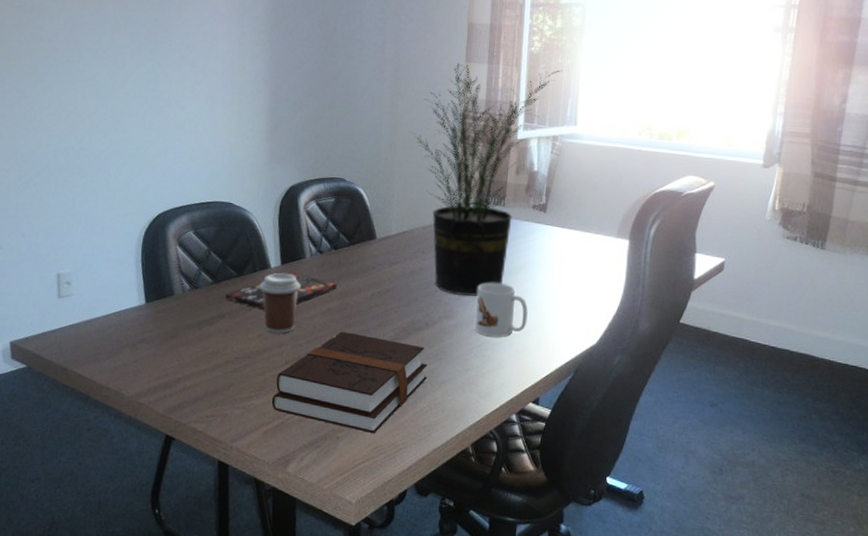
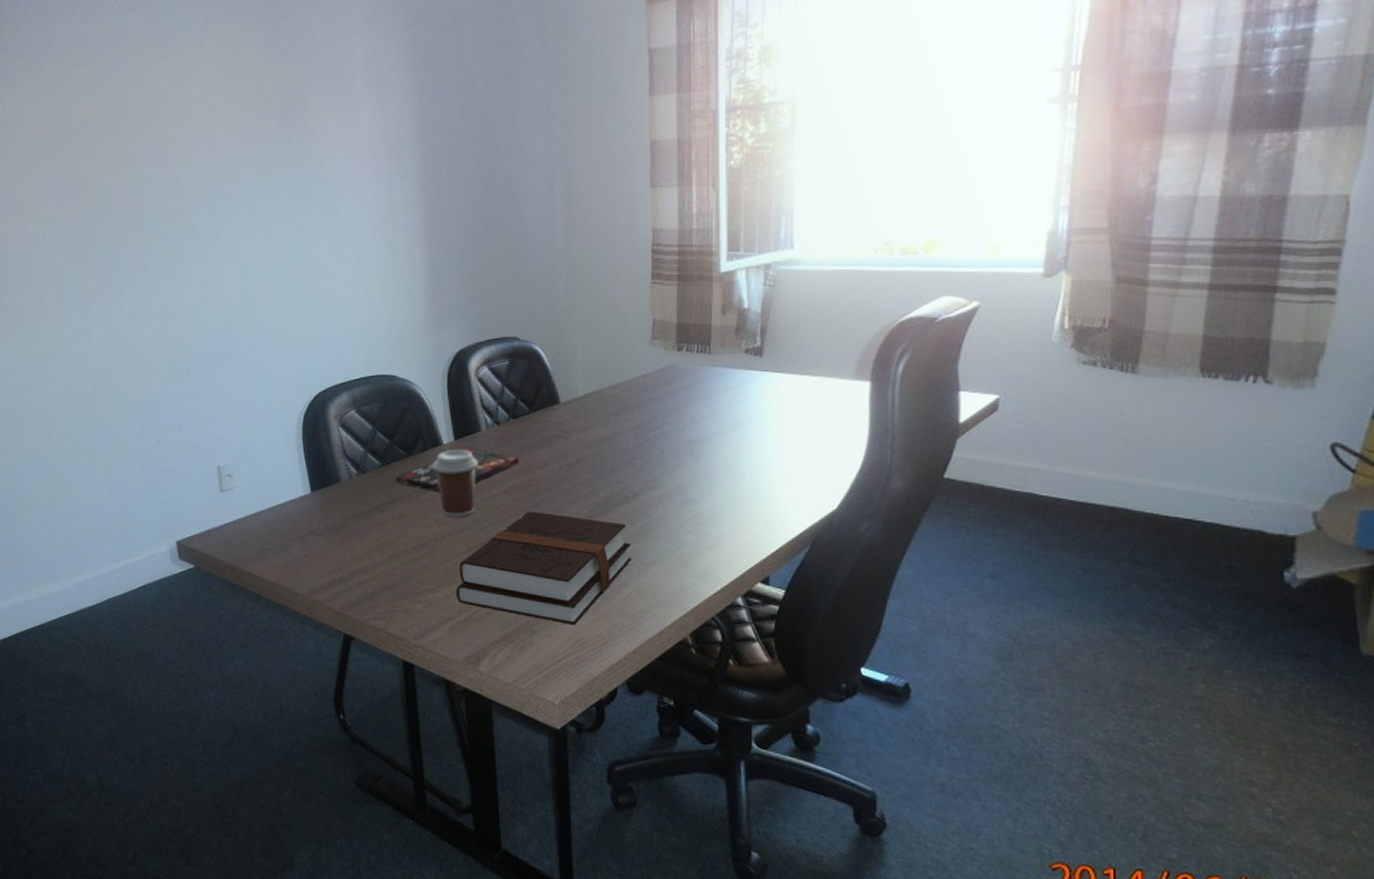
potted plant: present [410,63,562,296] -> none [590,184,771,461]
mug: present [475,283,528,337] -> none [684,445,748,508]

